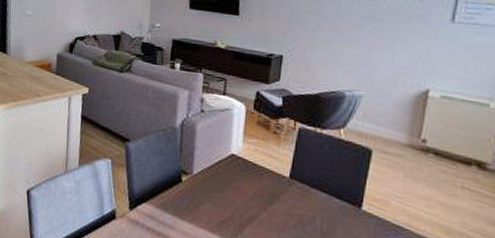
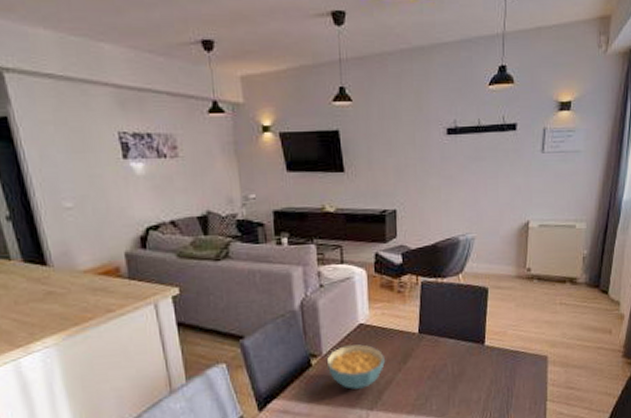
cereal bowl: none [195,171,251,218] -> present [326,344,385,389]

